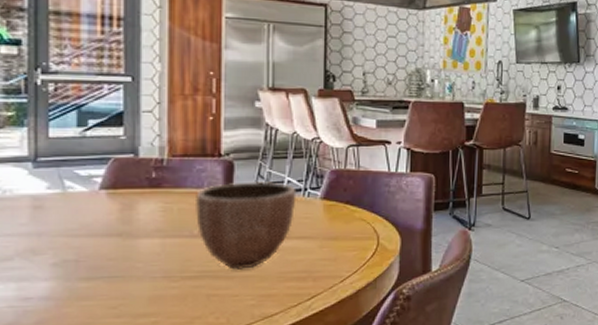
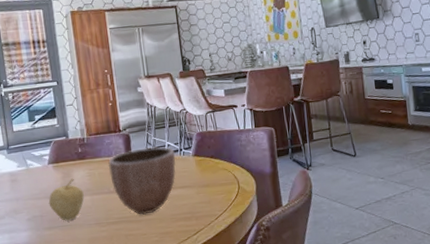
fruit: none [91,212,151,270] -> present [48,178,84,221]

